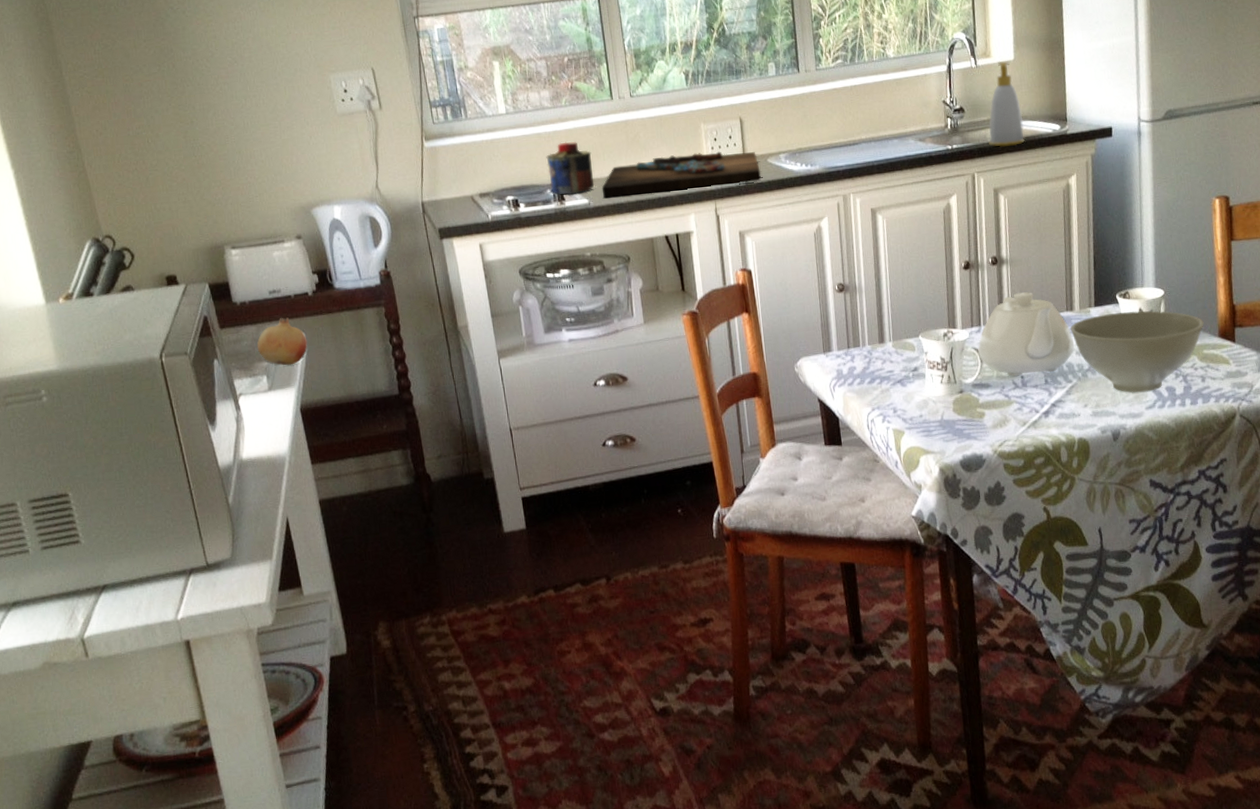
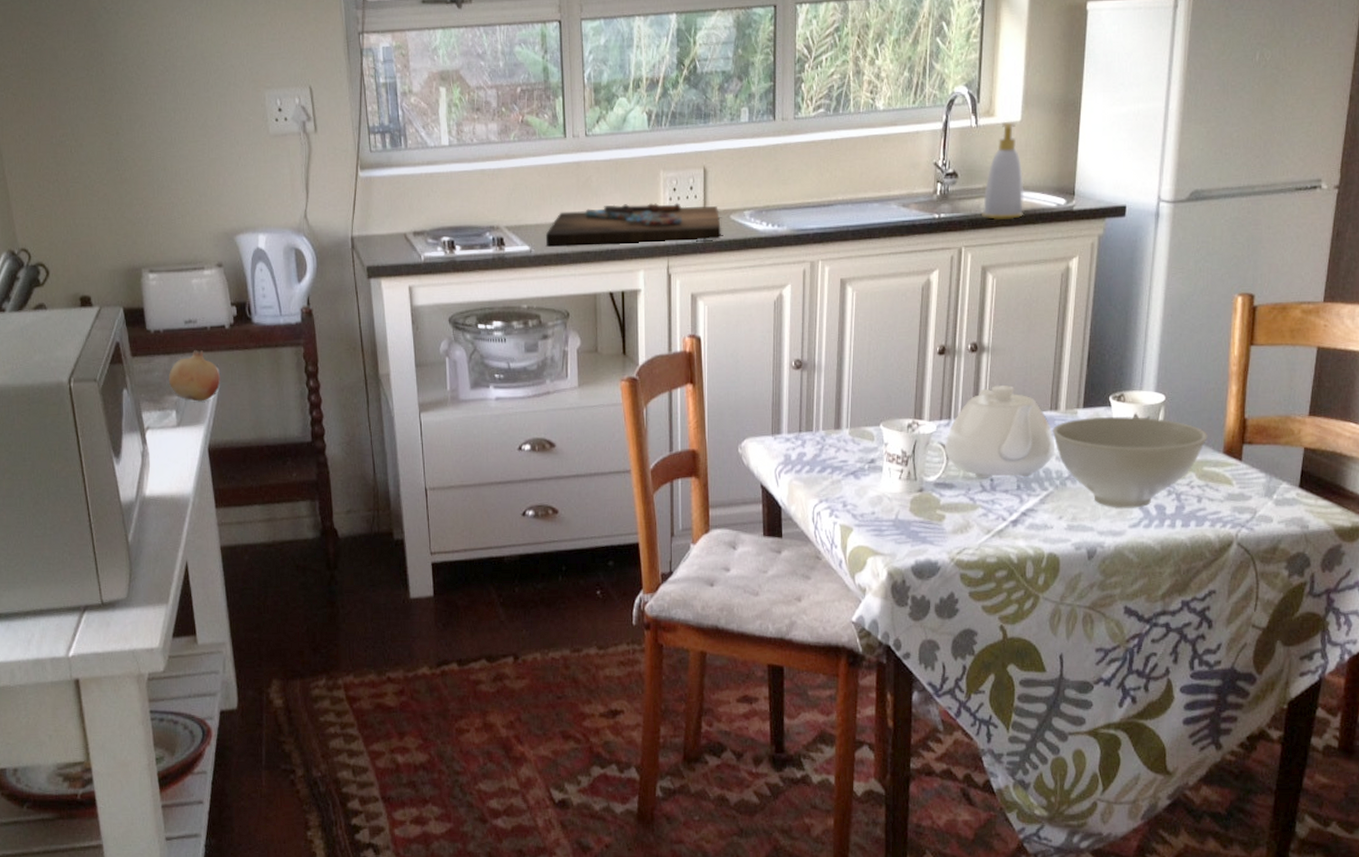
canister: present [546,142,595,195] -> none [488,181,538,240]

